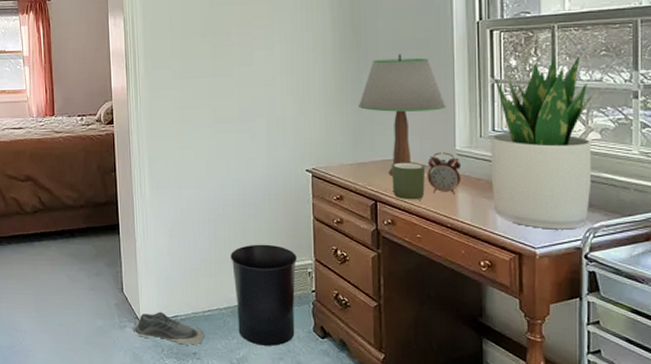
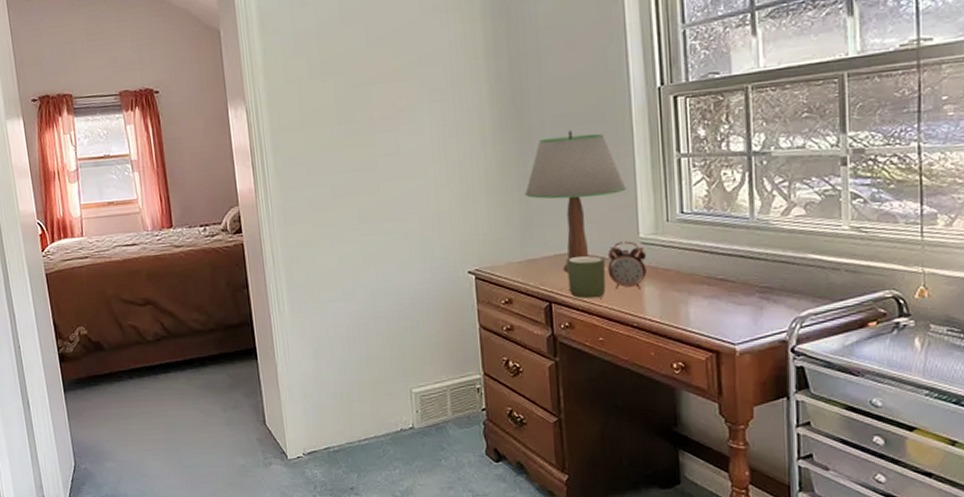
arctic: present [132,312,205,345] -> none [279,444,362,480]
waste bin: present [230,244,297,346] -> none [386,359,465,474]
planter: present [490,55,595,230] -> none [679,120,797,322]

